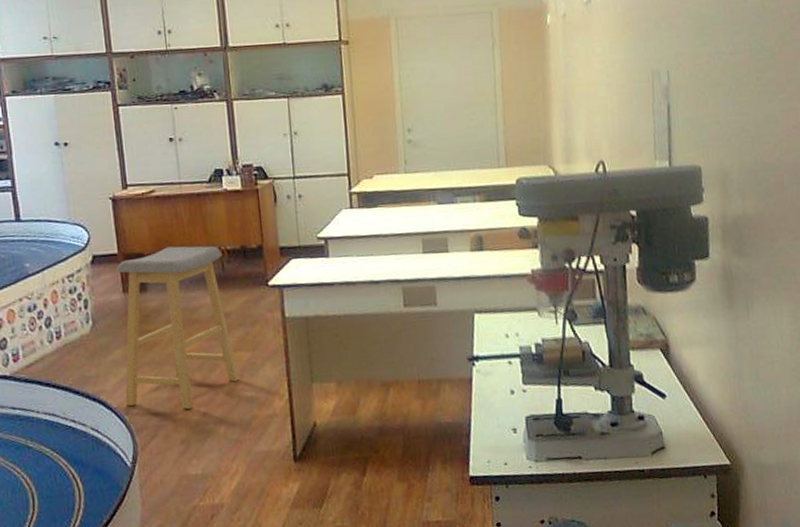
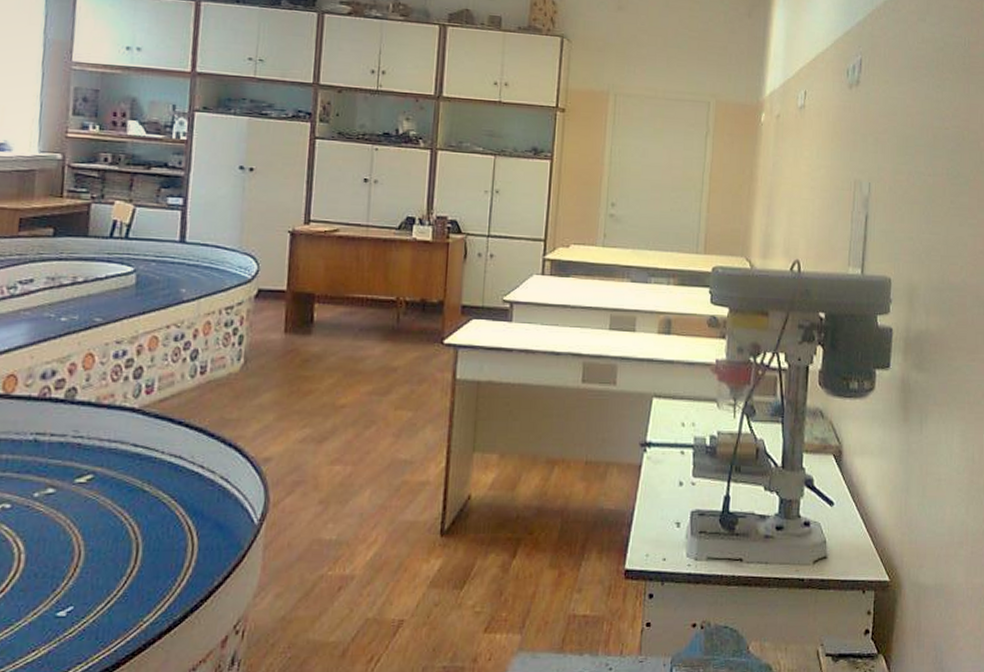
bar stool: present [116,246,239,409] -> none [265,290,400,466]

